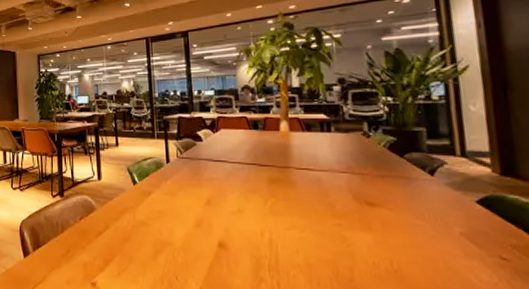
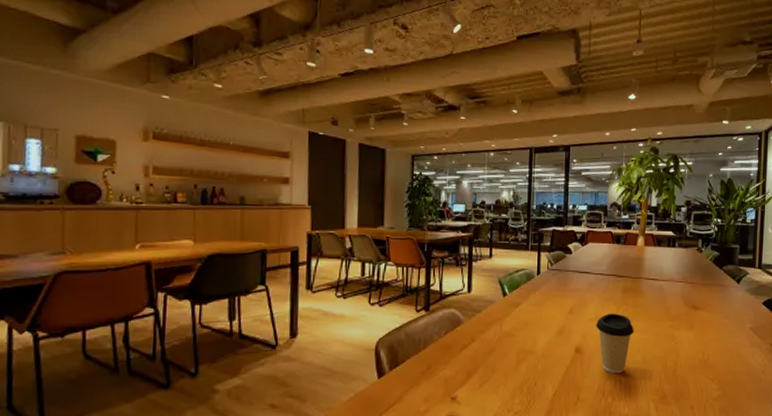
coffee cup: none [240,206,289,276] -> present [596,313,634,374]

